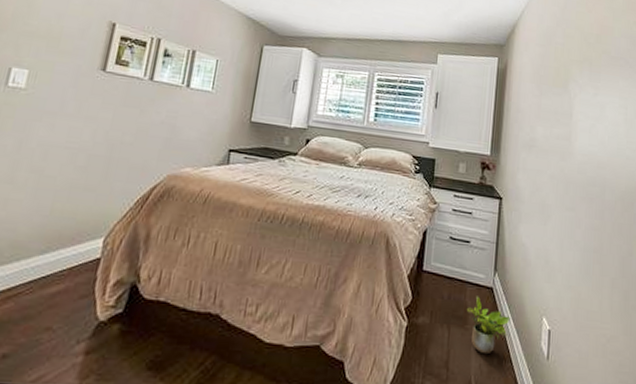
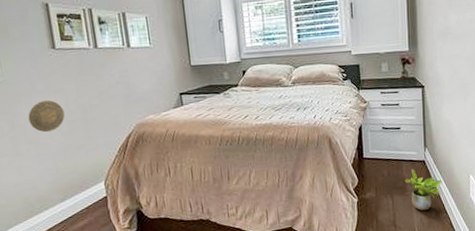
decorative plate: none [41,125,89,163] -> present [28,100,65,133]

